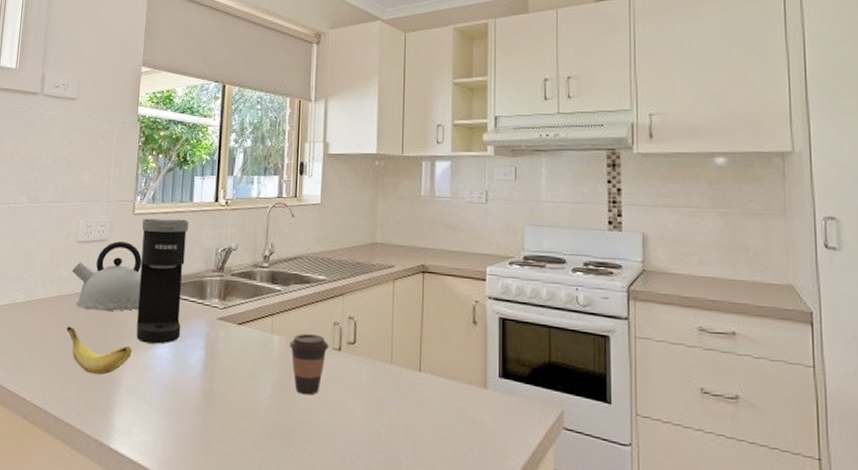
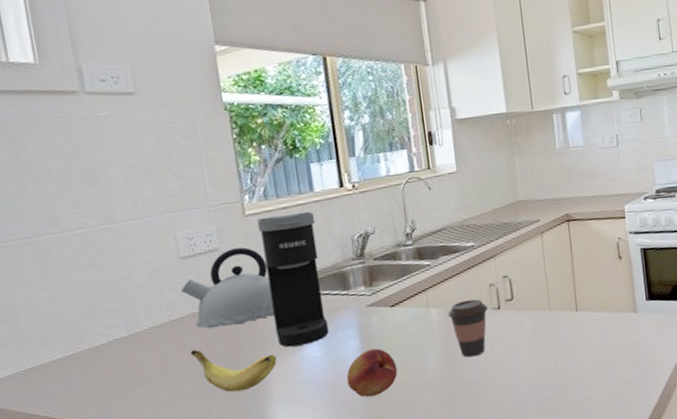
fruit: none [186,362,233,411] -> present [346,348,398,397]

